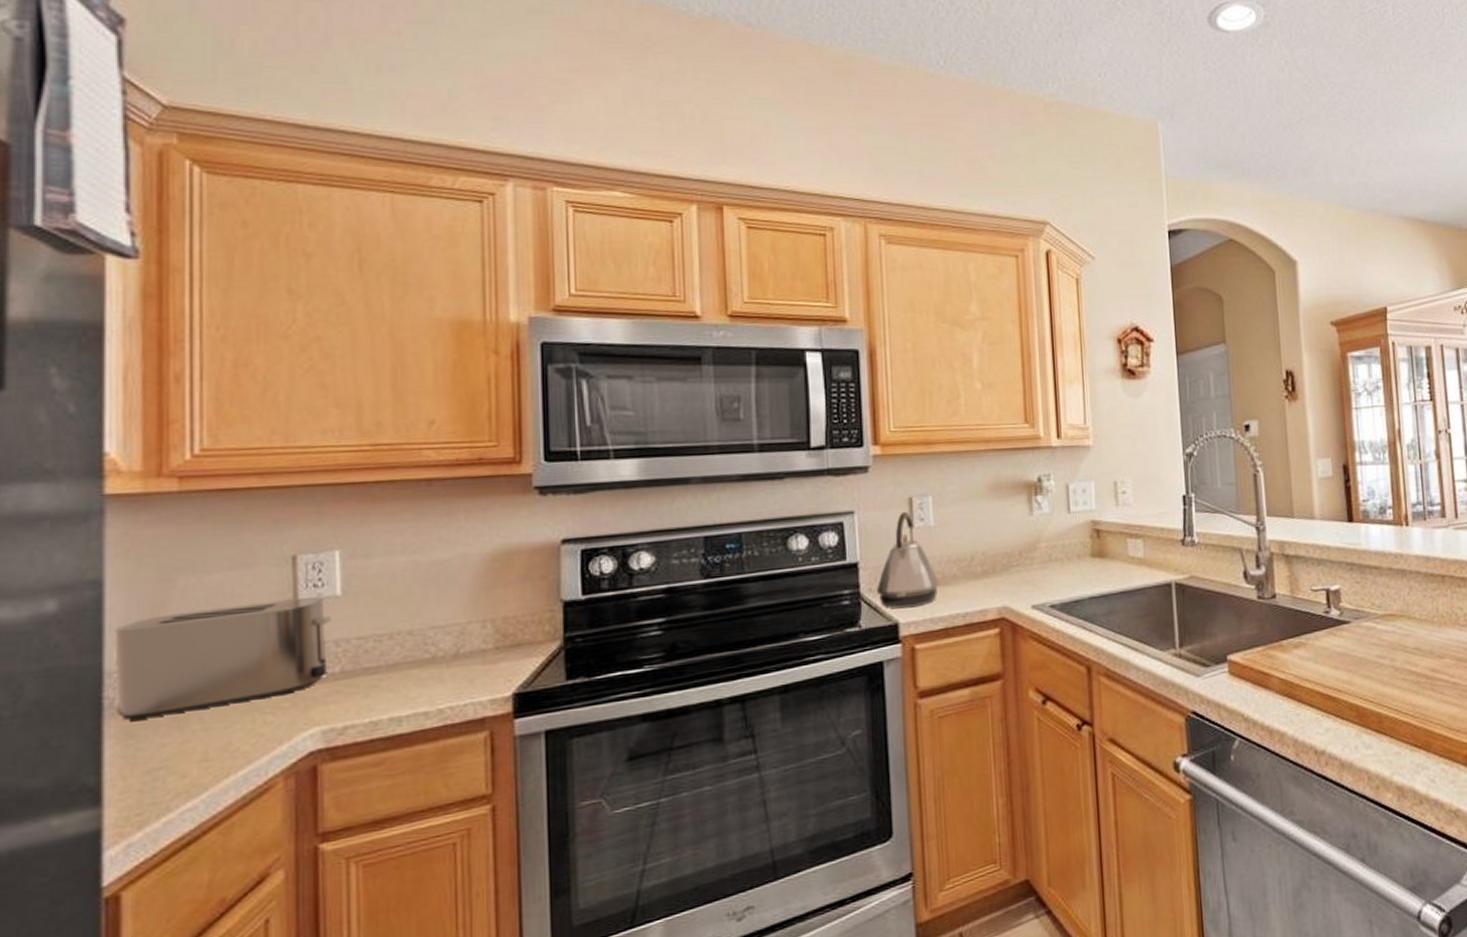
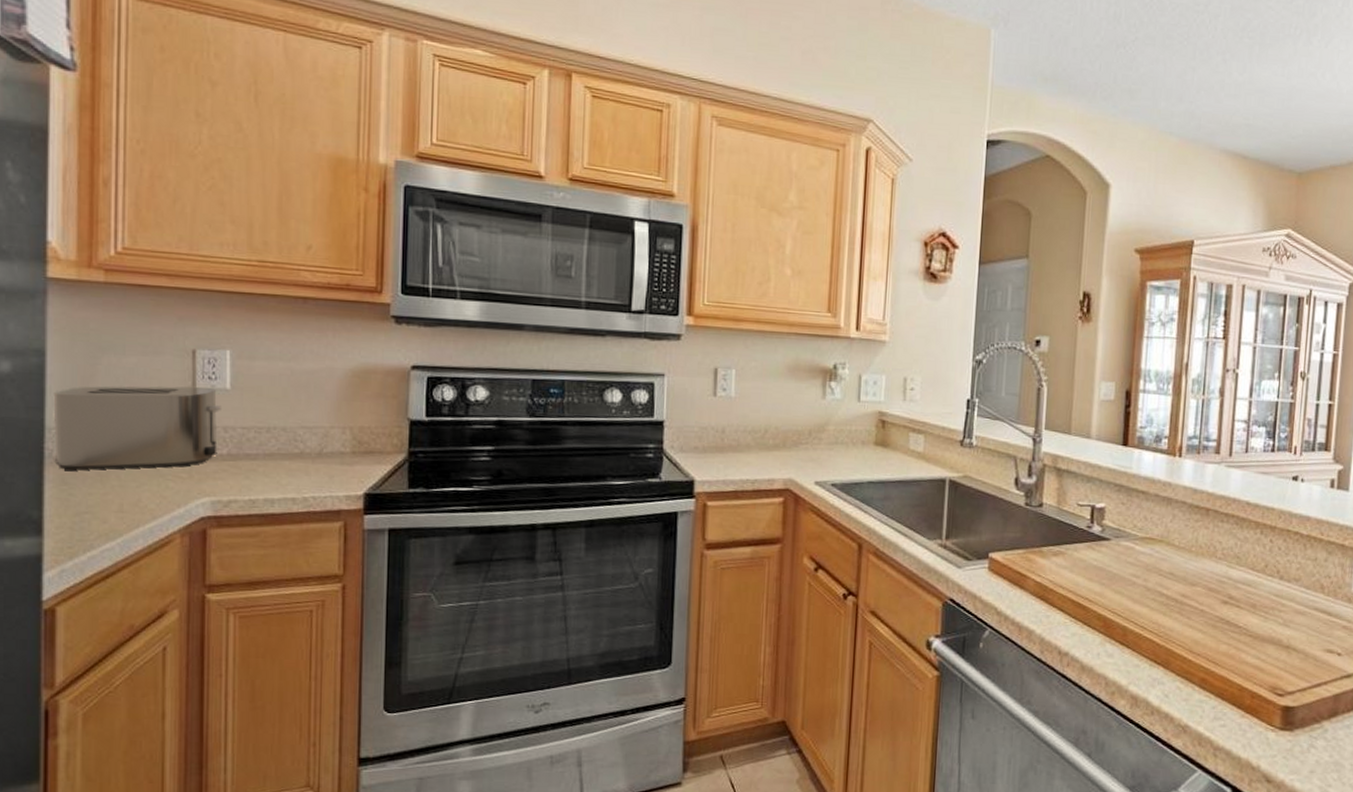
kettle: present [876,511,940,609] -> none [677,380,734,468]

